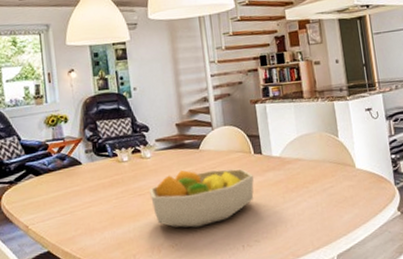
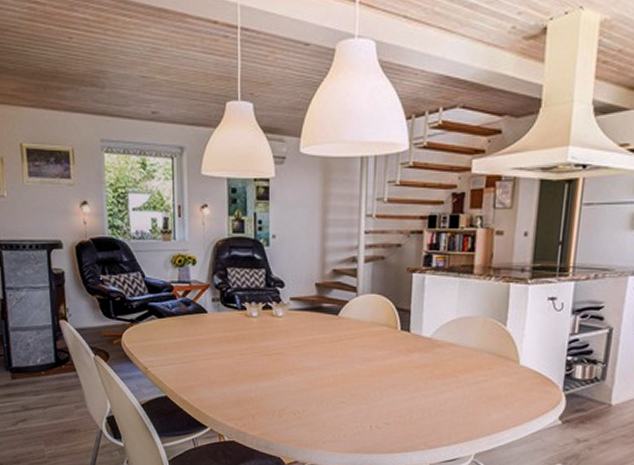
fruit bowl: present [148,168,254,228] -> none [276,336,396,399]

